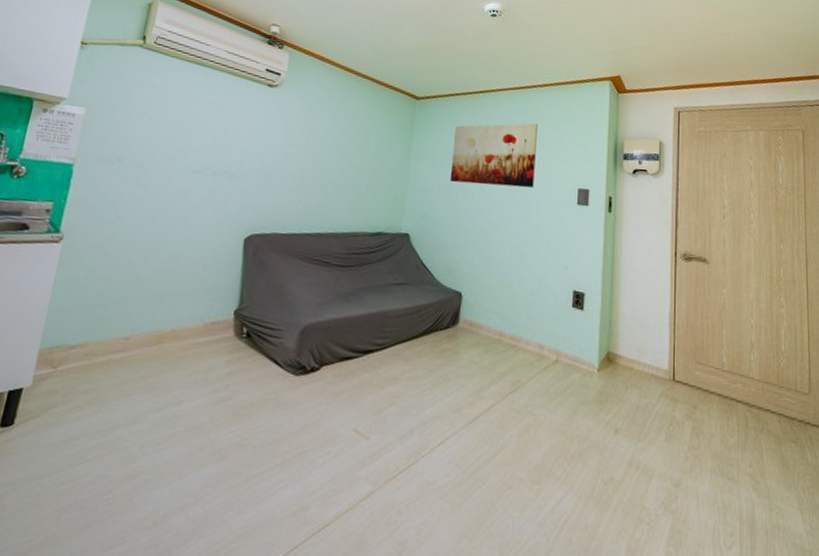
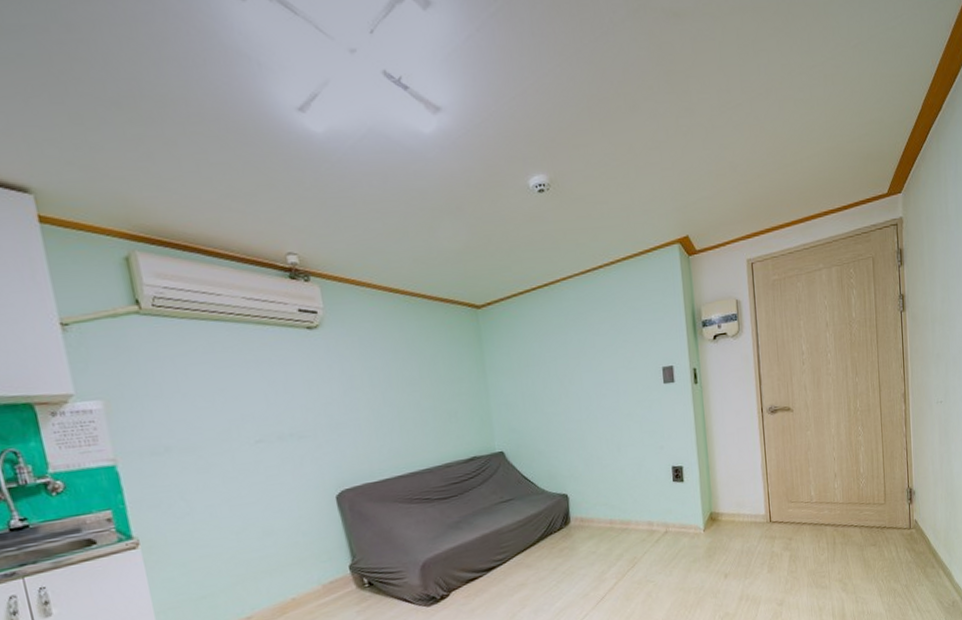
wall art: present [449,123,538,188] -> none [525,307,618,389]

